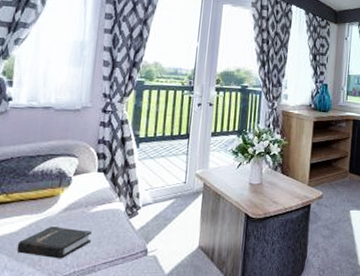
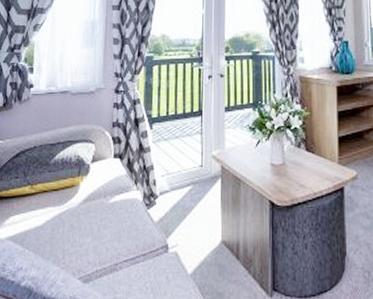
hardback book: present [16,225,92,259] -> none [42,218,111,256]

